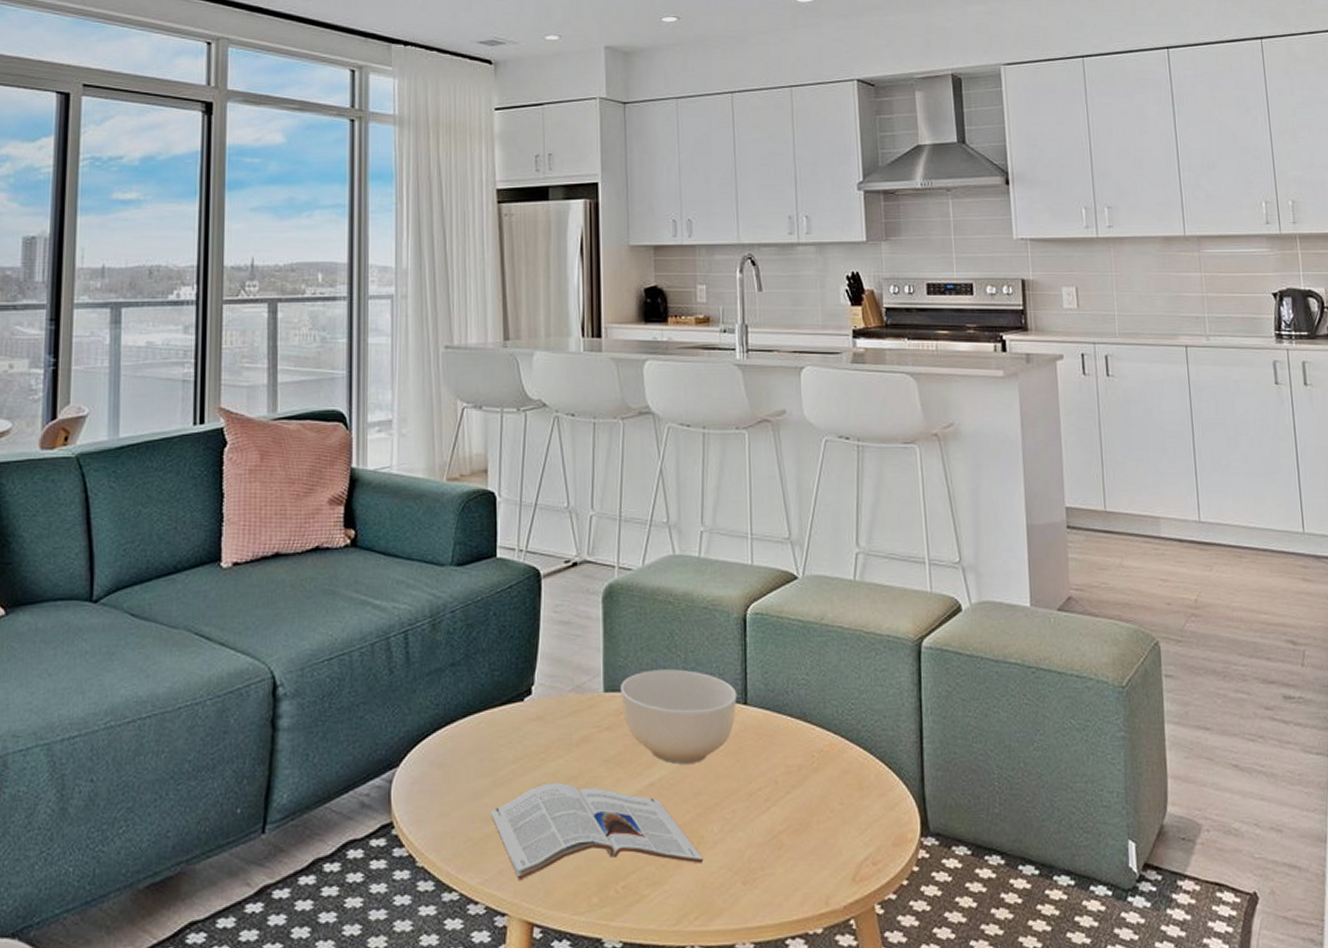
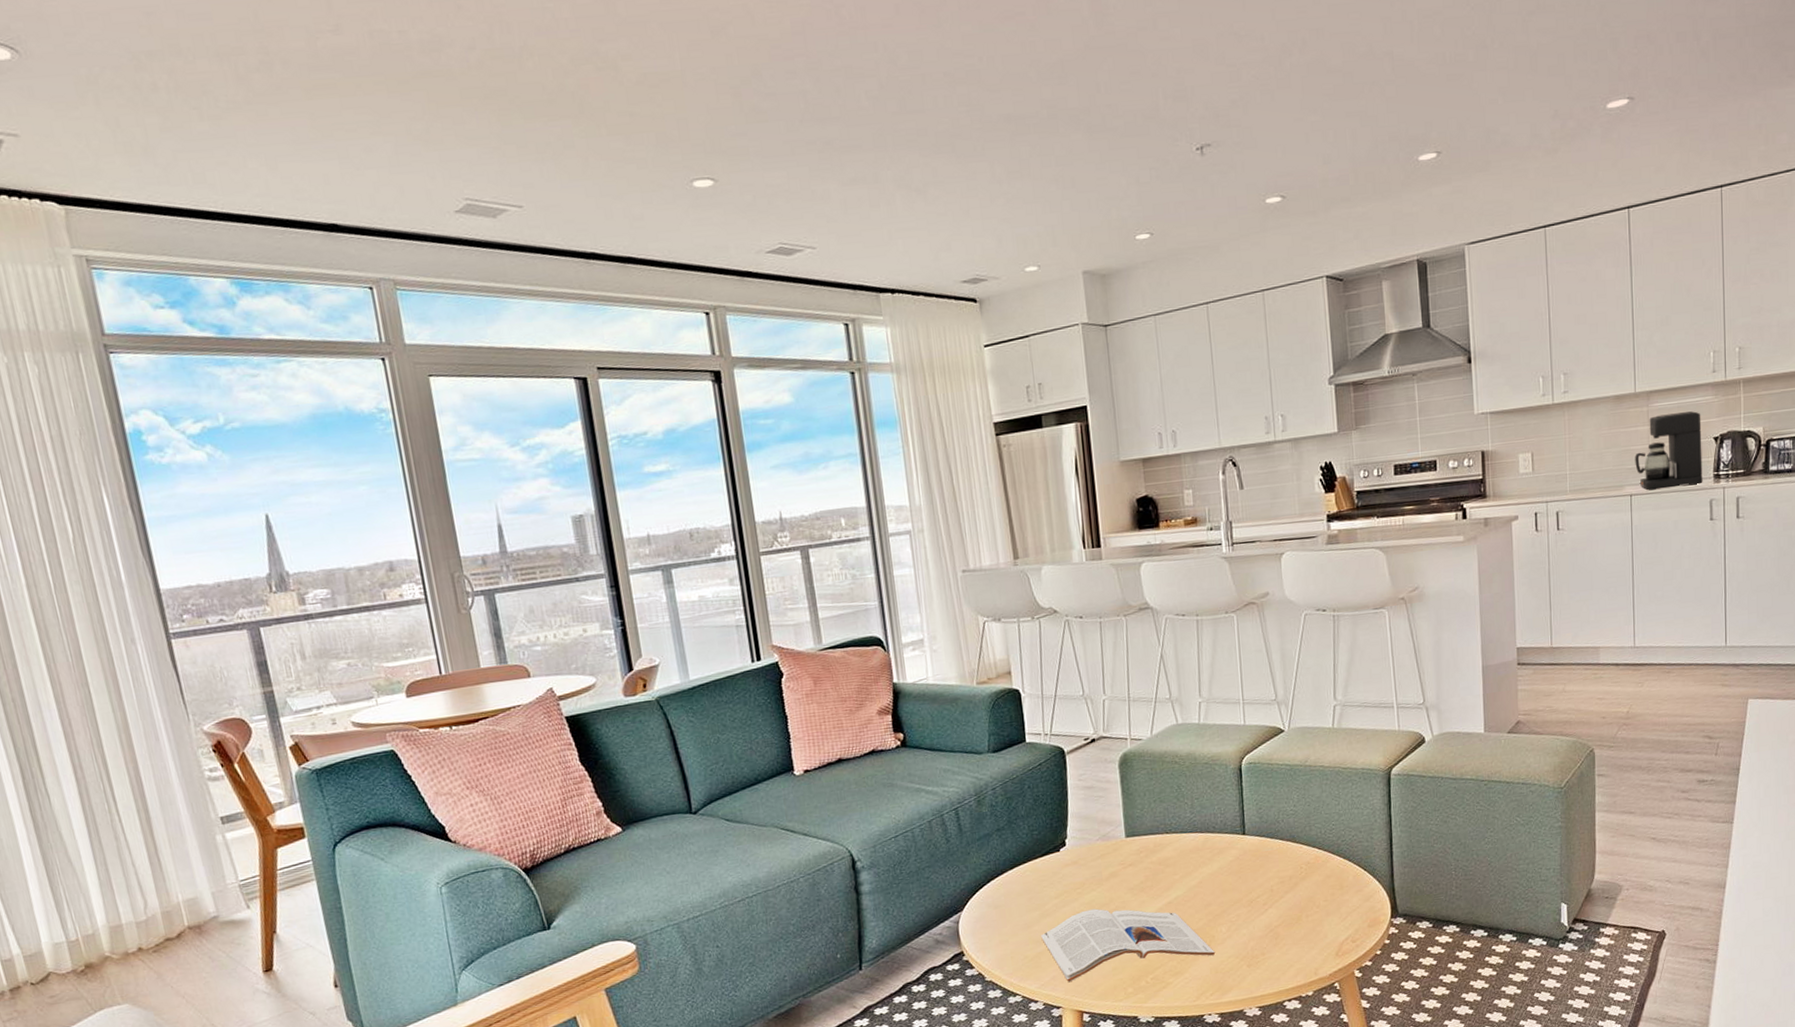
bowl: present [619,669,738,764] -> none [1138,813,1237,886]
coffee maker: none [1188,263,1264,343] -> present [1635,411,1703,490]

